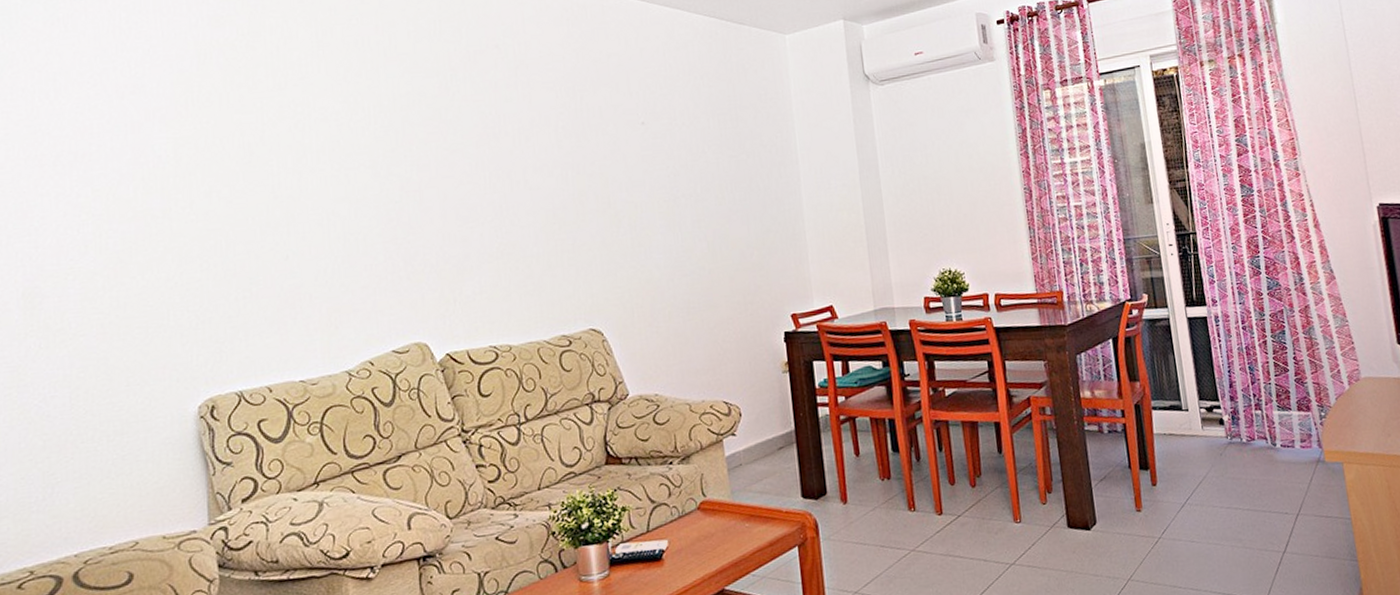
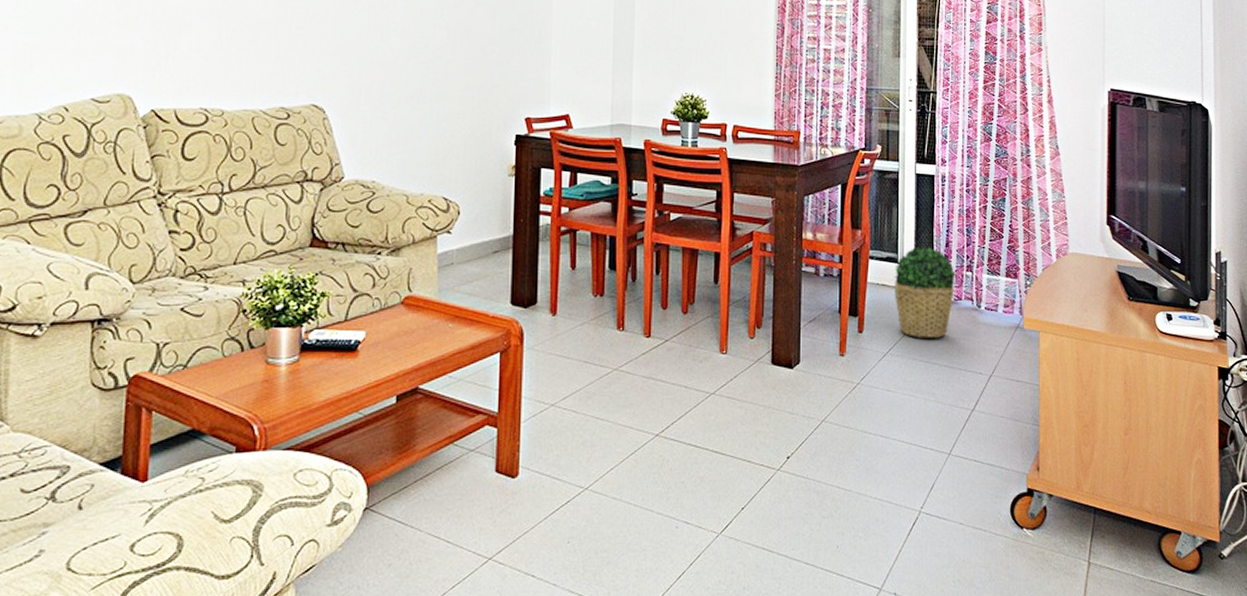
potted plant: none [1179,390,1247,485] -> present [893,246,957,338]

